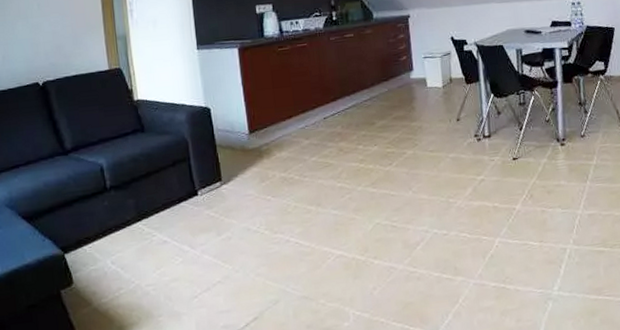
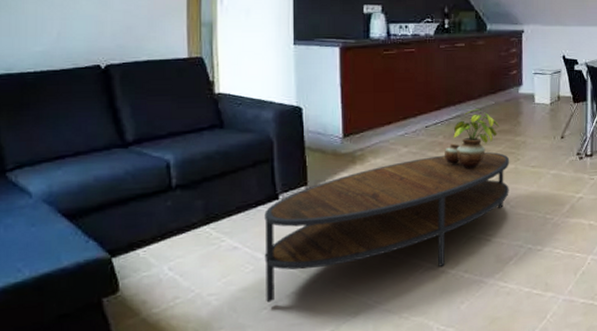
coffee table: none [187,139,410,292] -> present [264,151,510,303]
potted plant: none [344,97,395,158] -> present [445,109,500,169]

